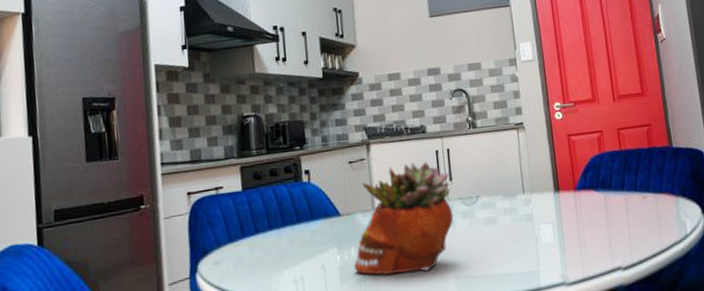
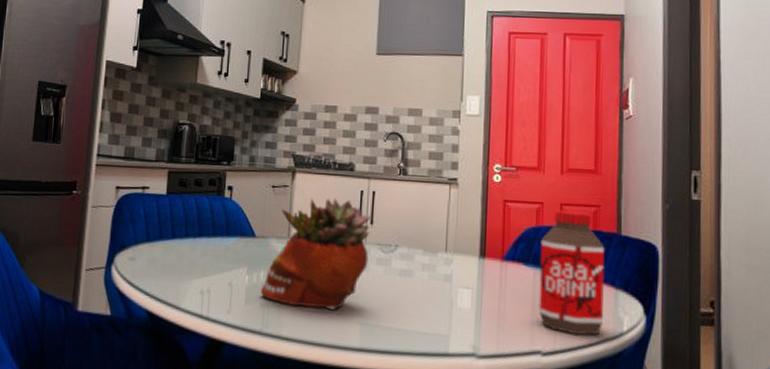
bottle: none [605,132,670,246] -> present [538,210,605,336]

